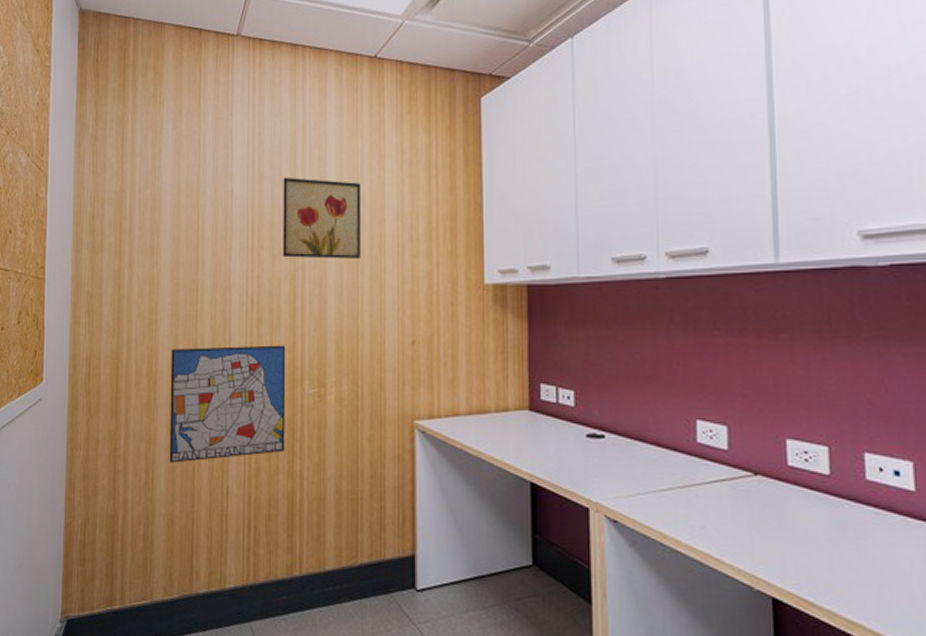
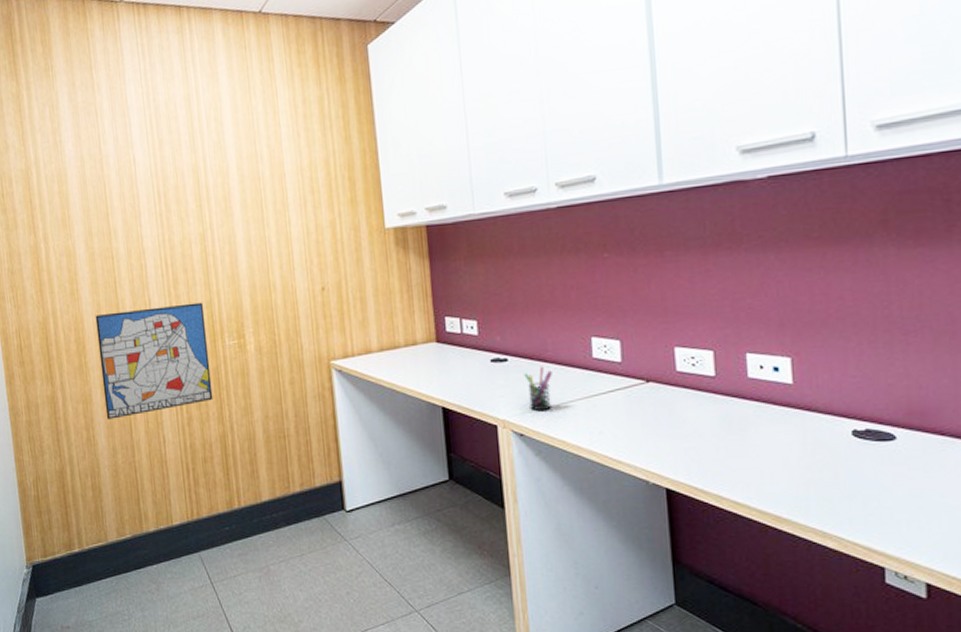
wall art: present [282,177,361,260] -> none [182,140,265,220]
pen holder: none [622,446,652,497] -> present [524,366,552,412]

